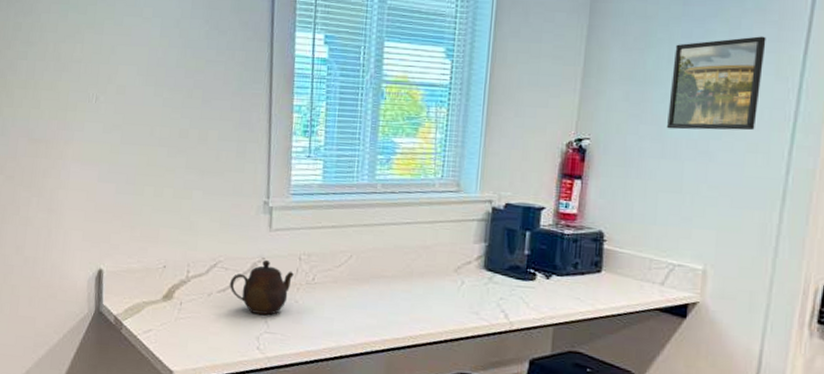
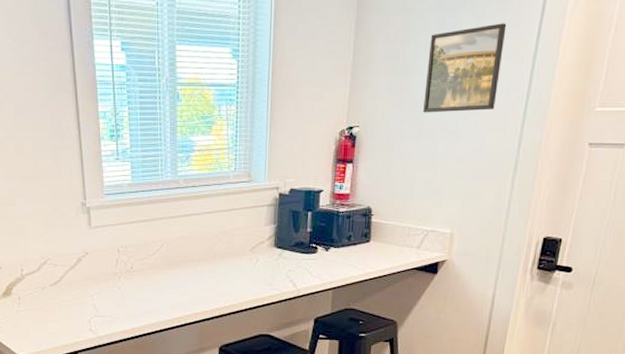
teapot: present [230,259,294,315] -> none [60,254,114,301]

